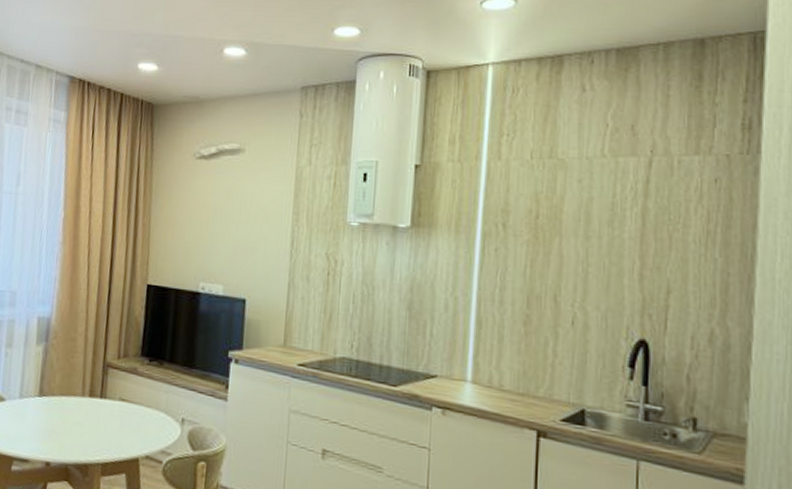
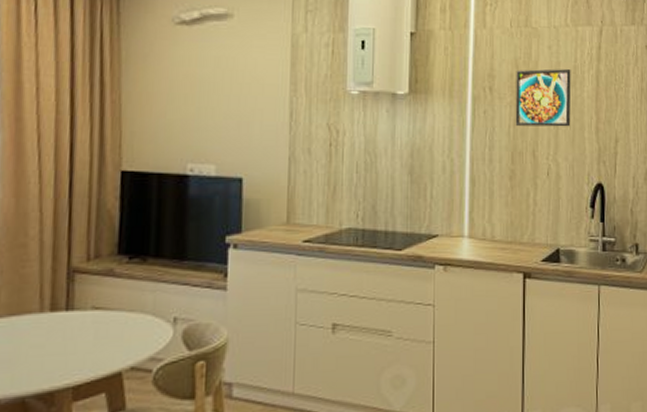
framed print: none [532,205,608,272] -> present [515,69,571,127]

